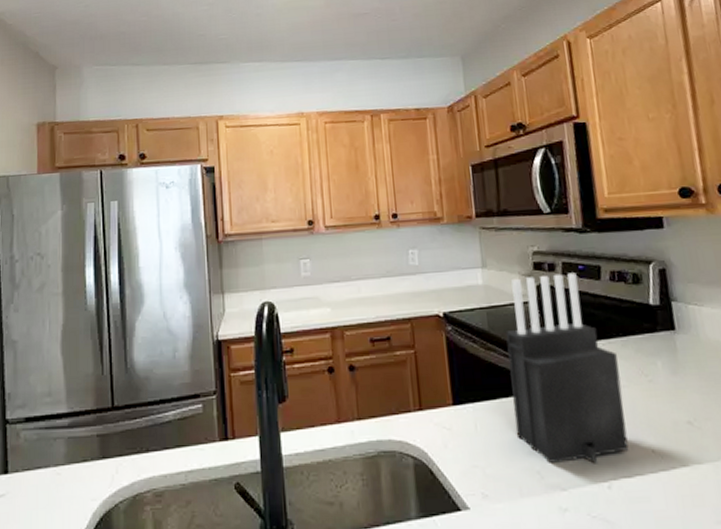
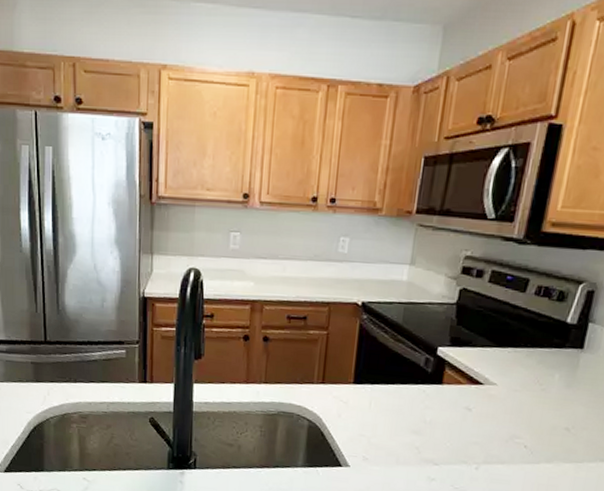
knife block: present [505,272,629,464] -> none [405,279,519,449]

